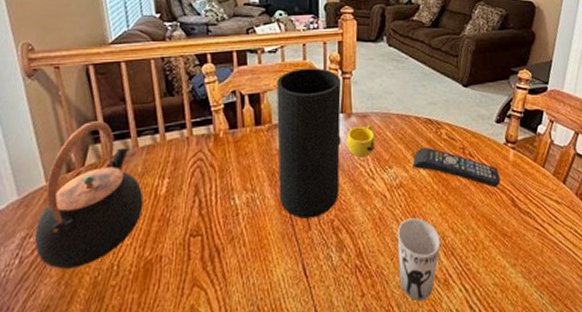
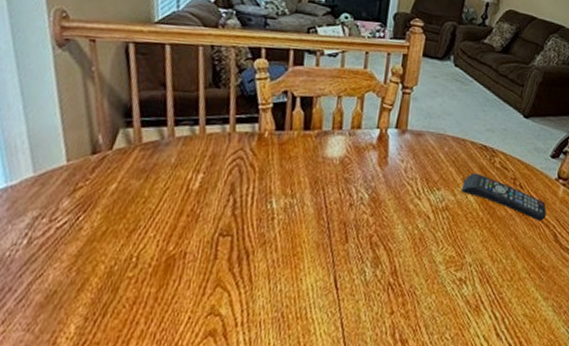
teapot: present [34,121,144,269] -> none [47,103,174,255]
vase: present [277,68,341,219] -> none [319,77,400,231]
cup: present [346,125,376,158] -> none [397,144,428,176]
cup: present [397,218,441,302] -> none [430,242,479,324]

